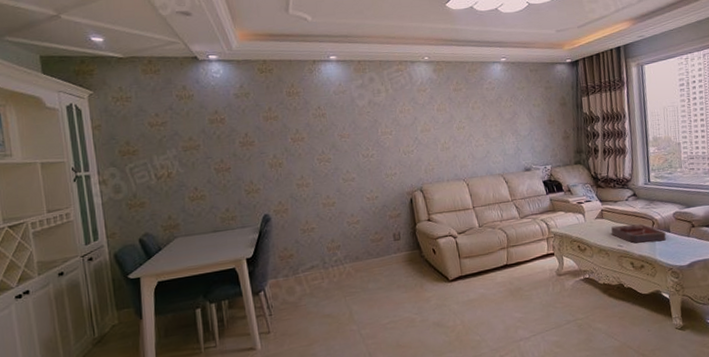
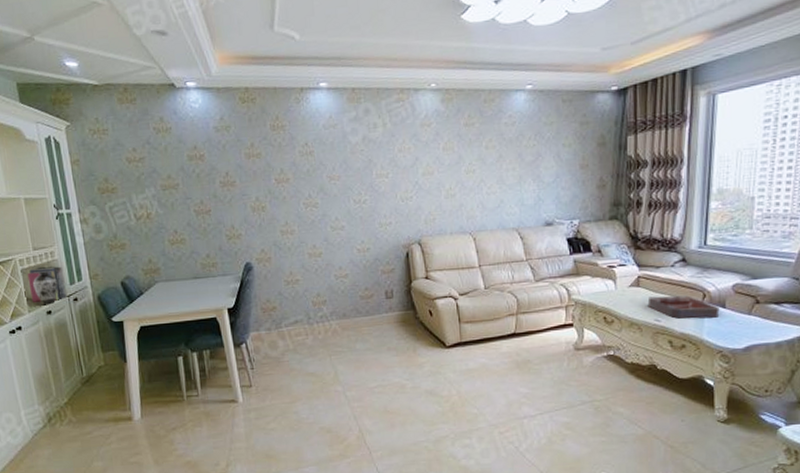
books: none [39,227,81,266] -> present [27,266,67,304]
decorative vase: none [45,232,72,267] -> present [33,271,58,306]

